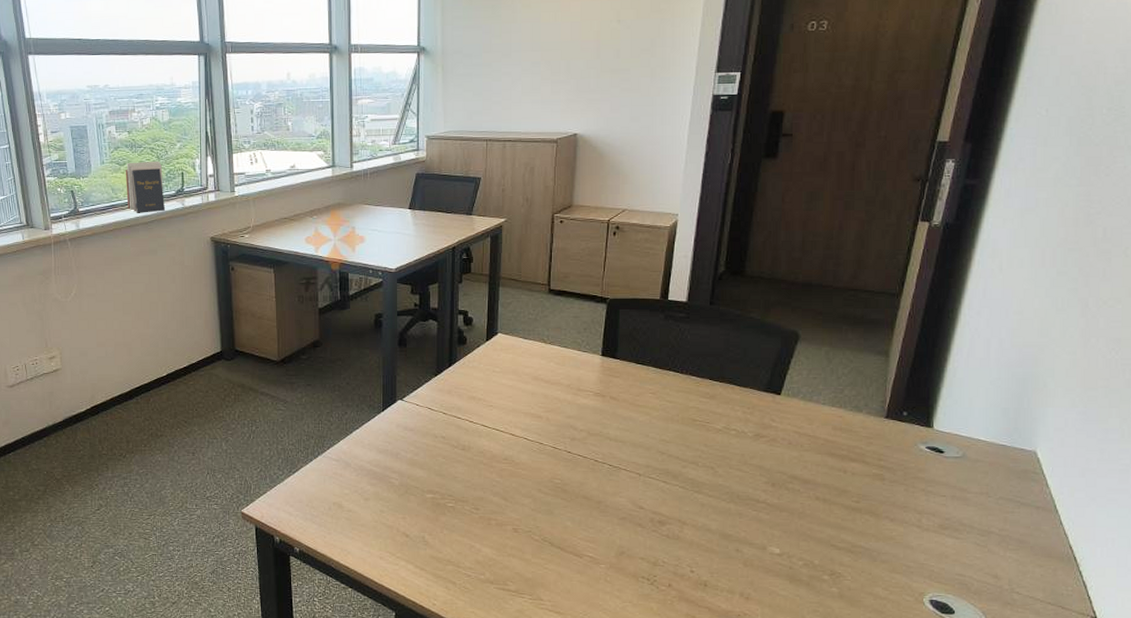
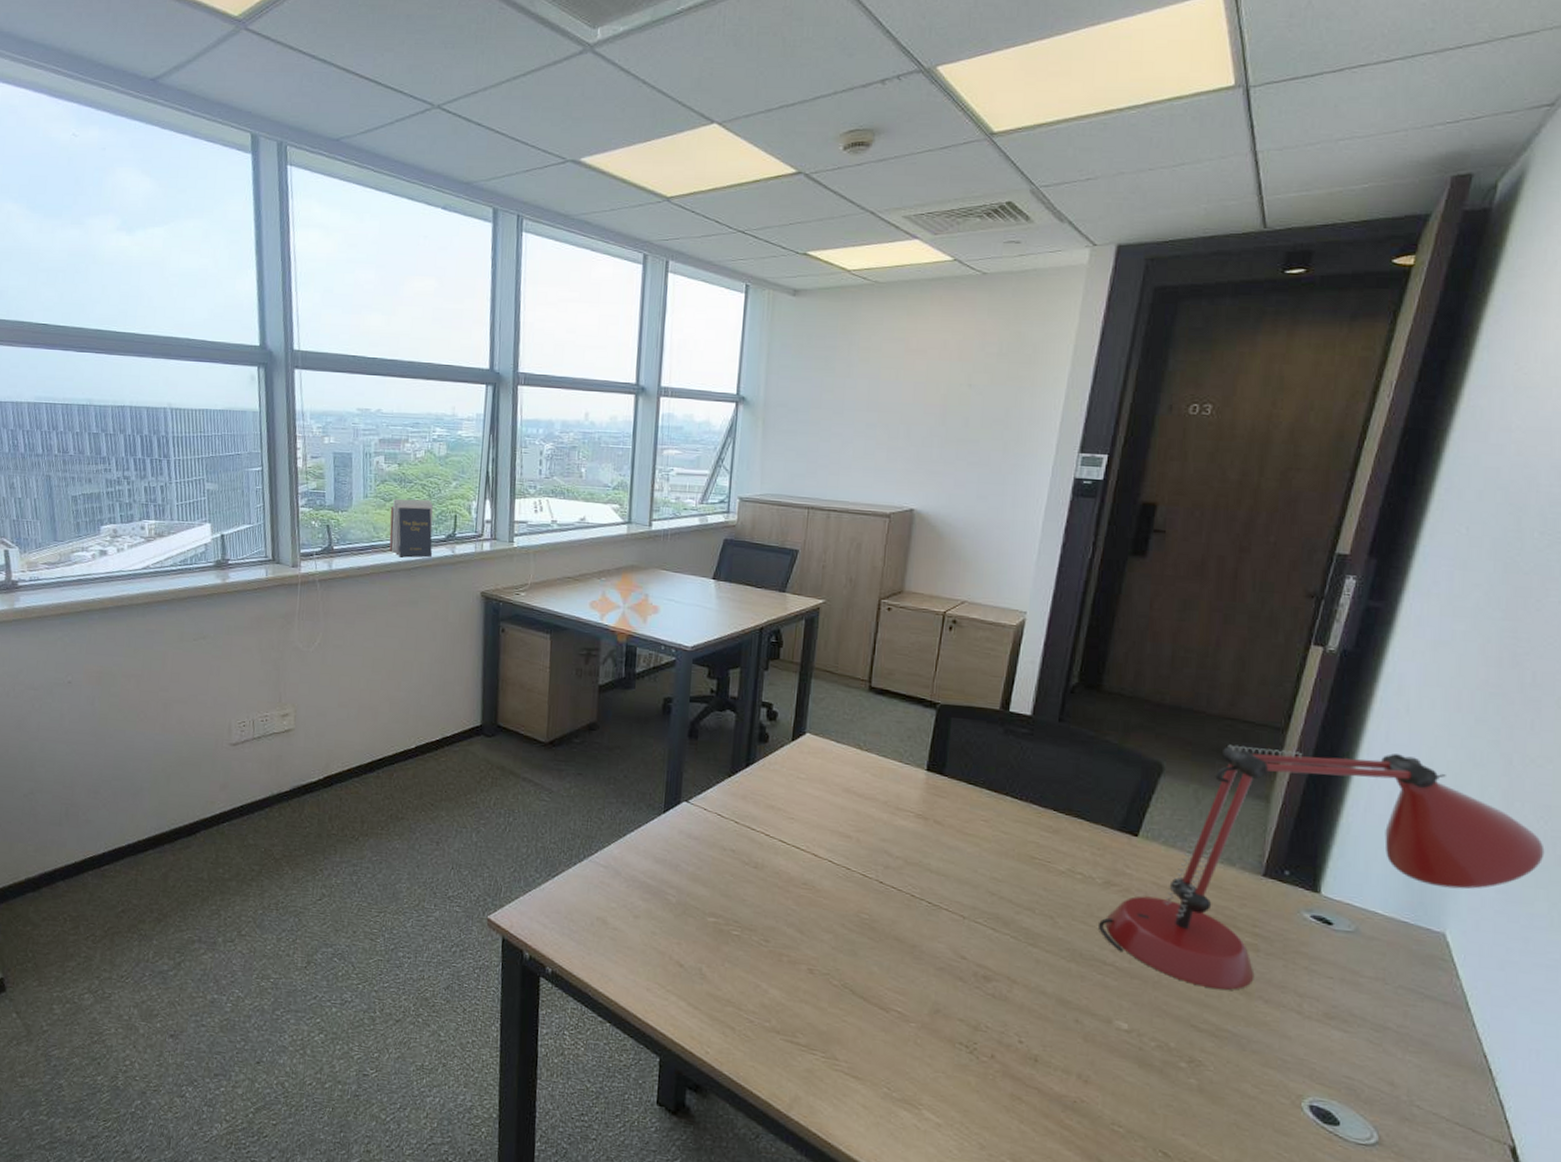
desk lamp: none [752,307,1116,514] -> present [1099,744,1545,990]

